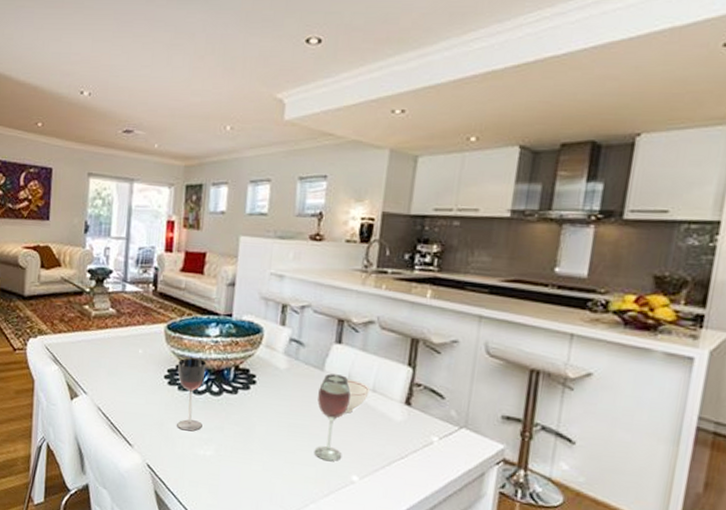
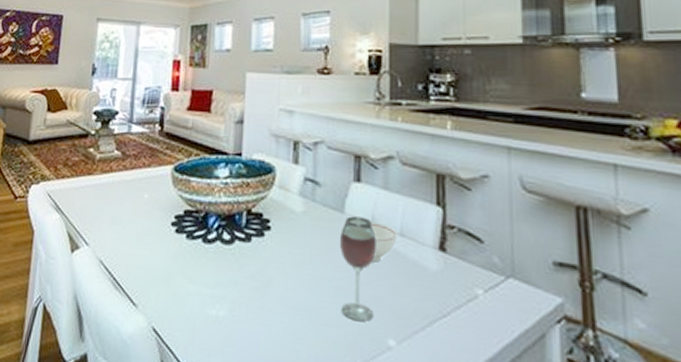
wineglass: present [177,358,207,431] -> none [185,202,216,287]

